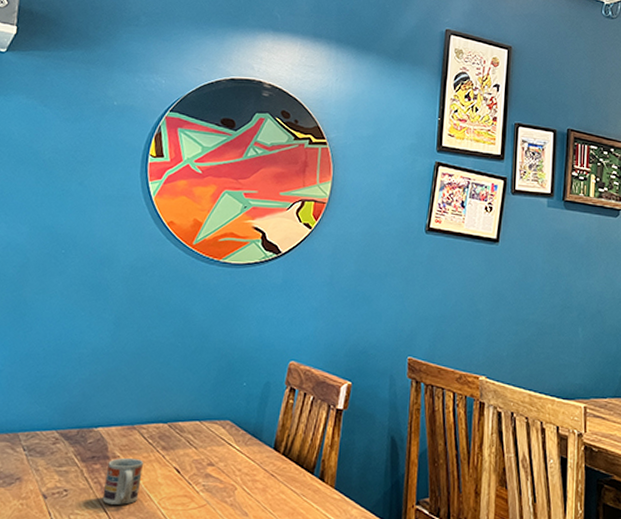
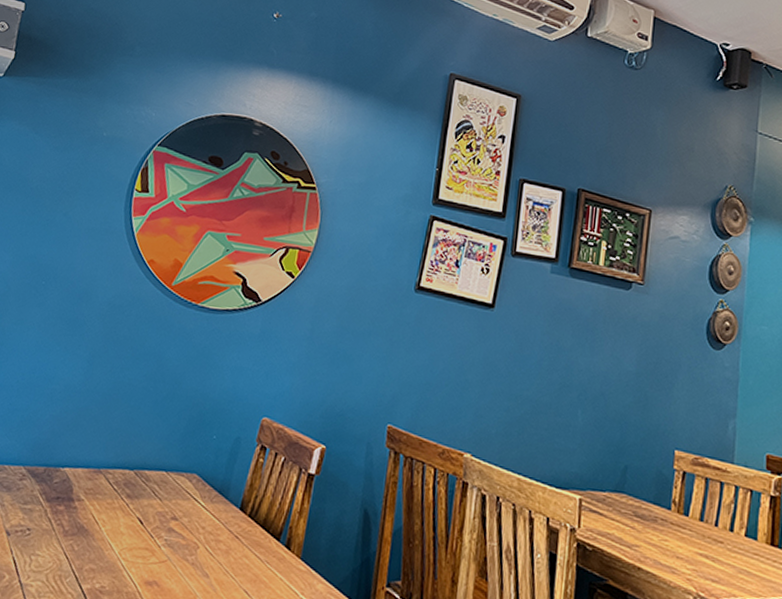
cup: present [102,457,144,505] -> none [64,501,108,552]

